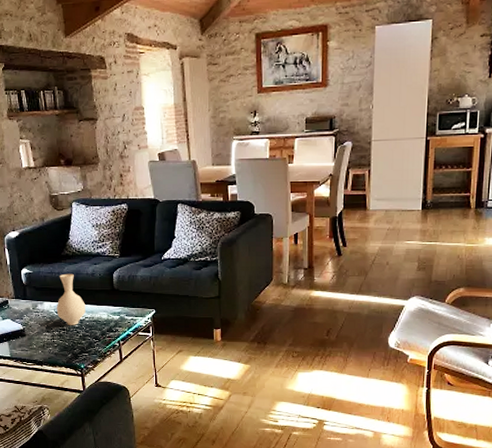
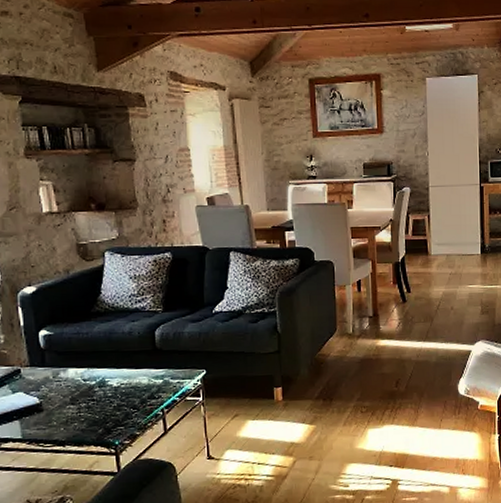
vase: present [56,273,86,325] -> none [83,333,121,395]

